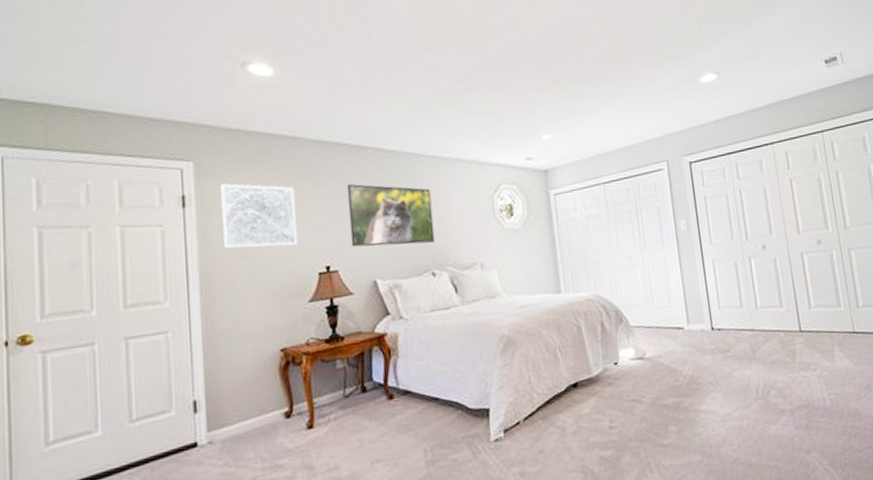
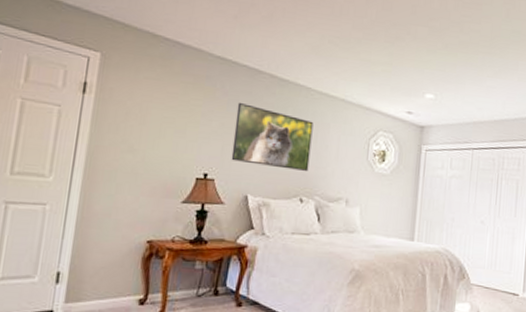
wall art: present [219,183,299,249] -> none [112,78,190,149]

